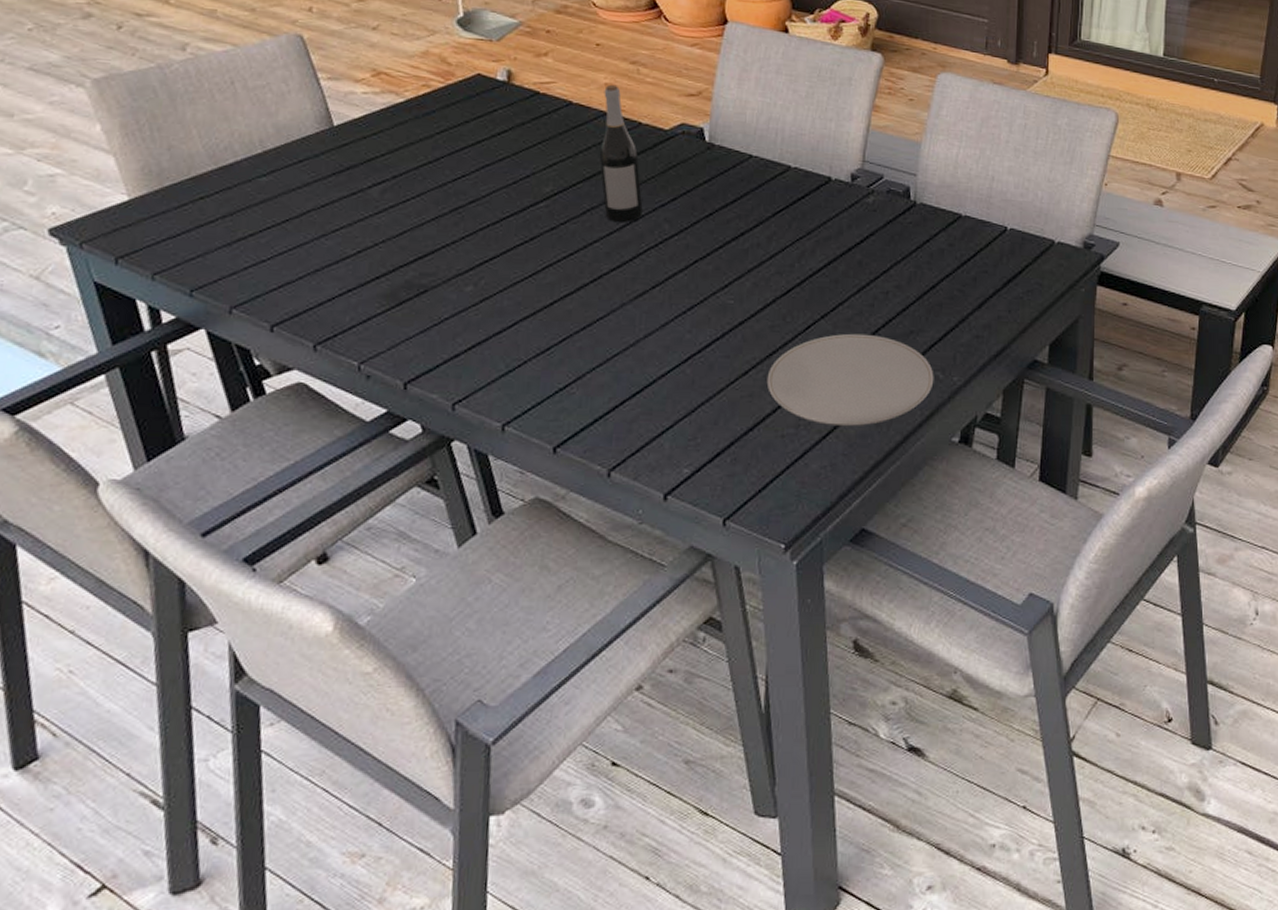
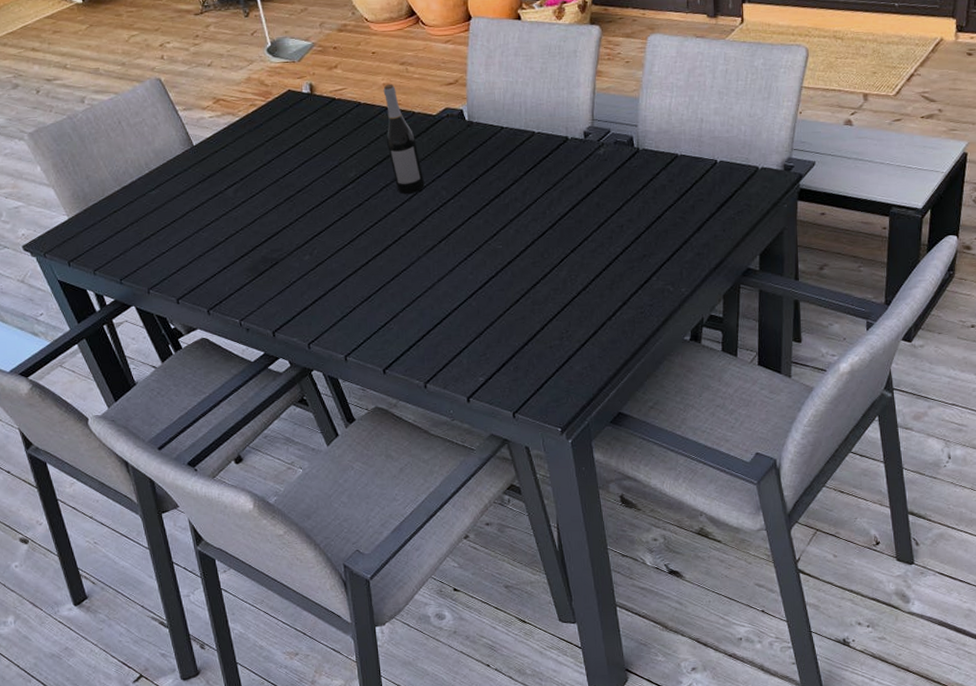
plate: present [766,333,934,427] -> none [534,261,666,336]

